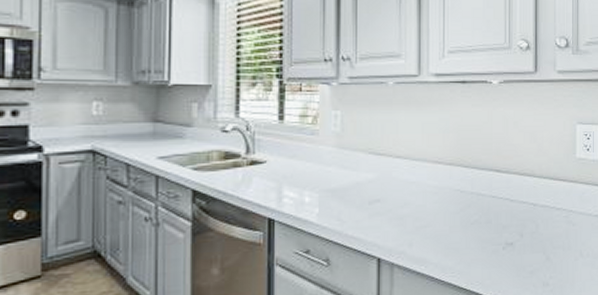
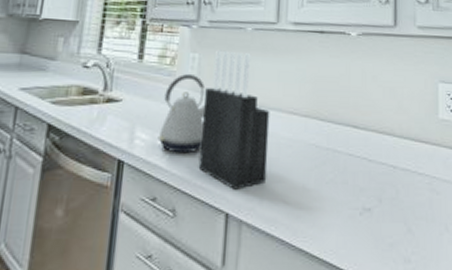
kettle: none [306,132,352,208] -> present [157,74,206,154]
knife block: none [348,106,416,237] -> present [198,50,270,190]

